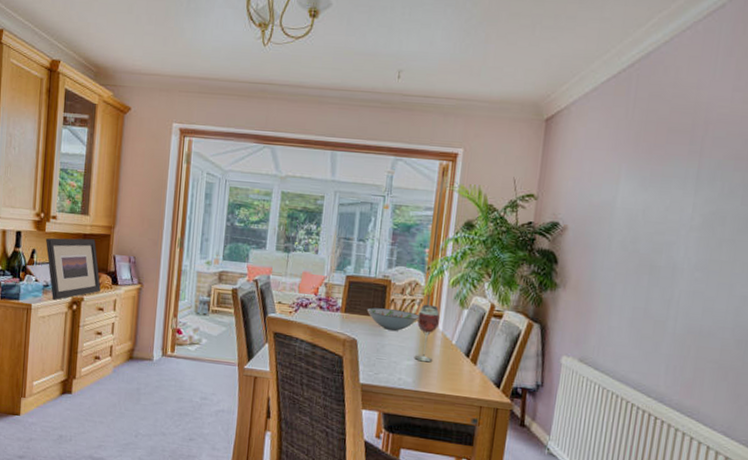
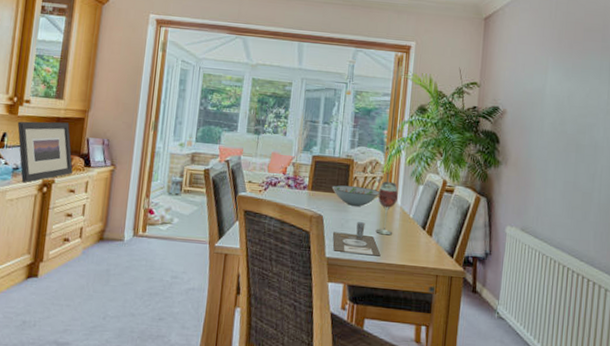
place setting: none [367,347,419,385] -> present [333,222,381,257]

